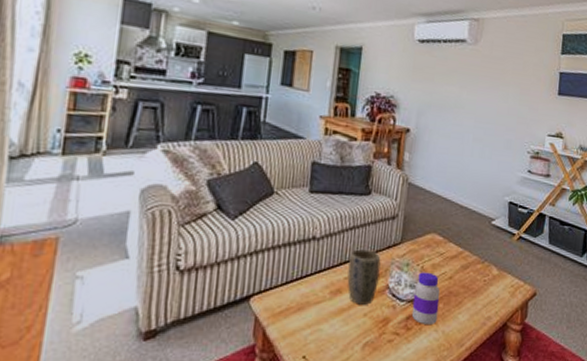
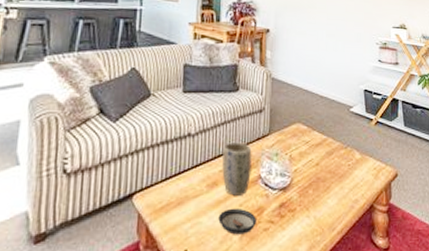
saucer: none [340,317,381,345] -> present [218,208,256,235]
jar: present [411,272,441,324] -> none [284,160,309,211]

